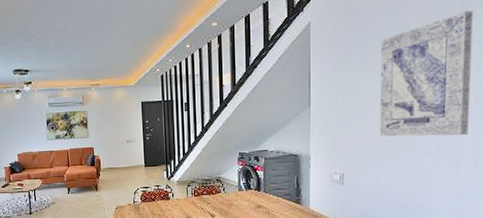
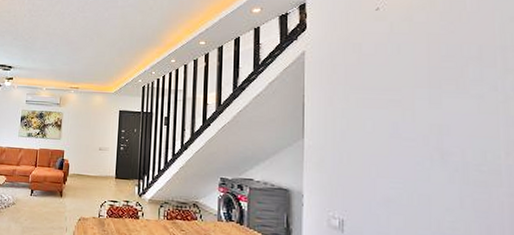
wall art: present [379,11,473,137] -> none [385,58,499,196]

